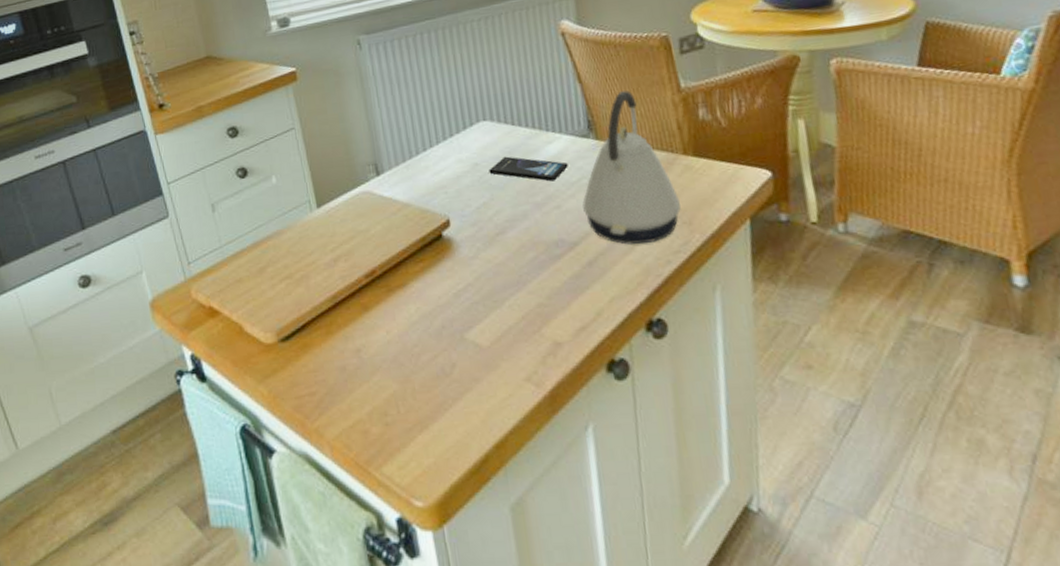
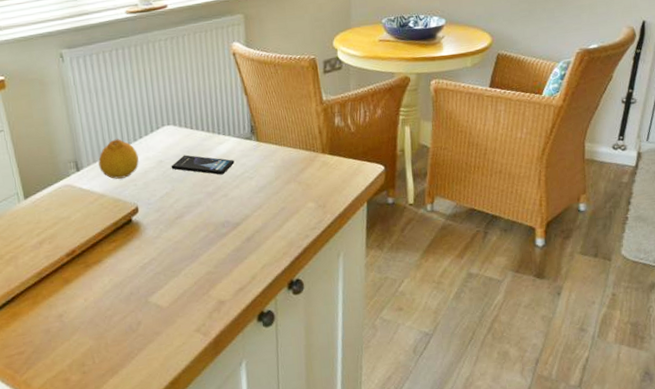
fruit: none [402,137,450,186] -> present [98,139,139,179]
kettle: present [582,90,681,244] -> none [244,102,318,224]

